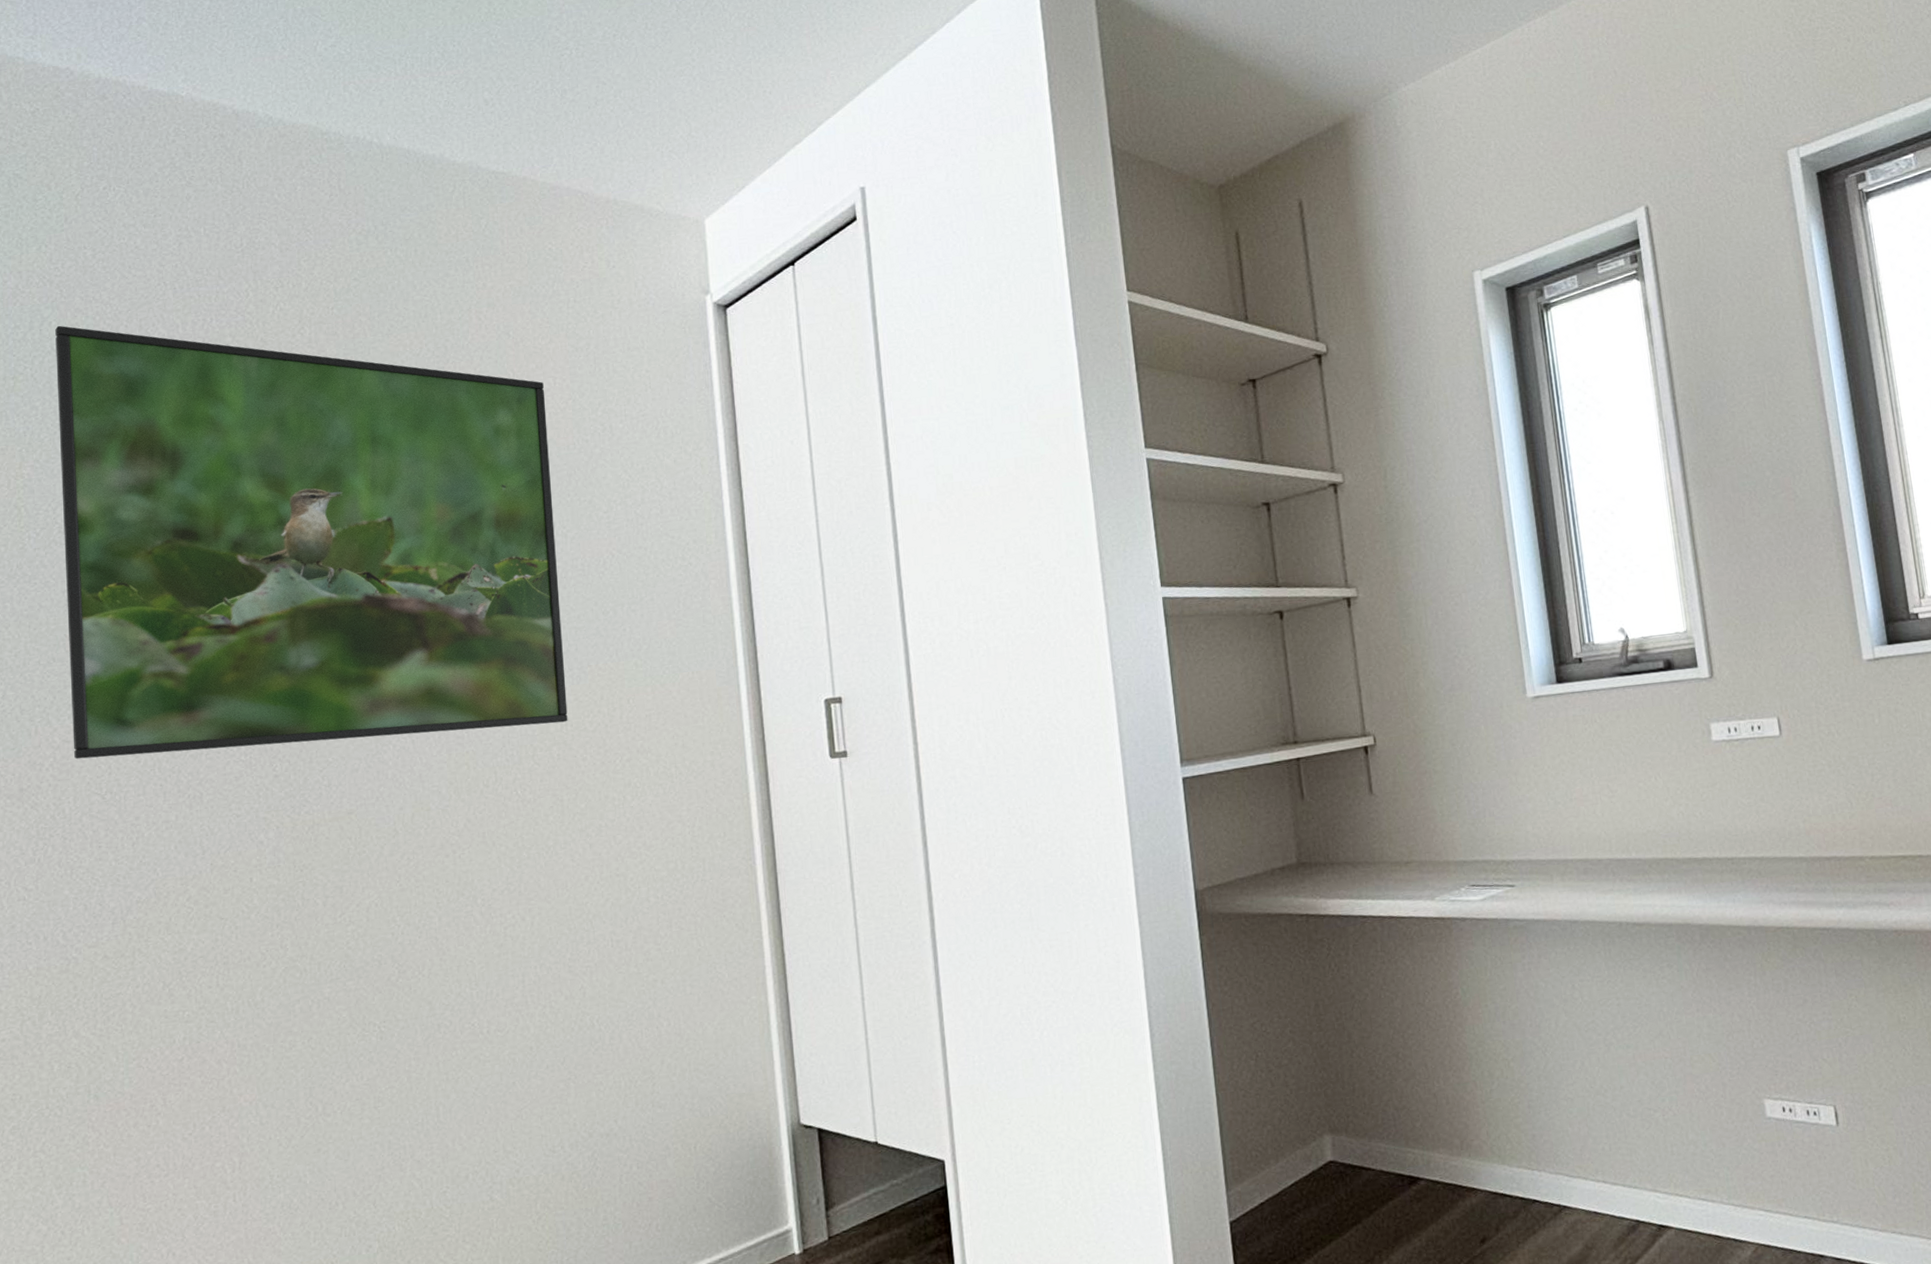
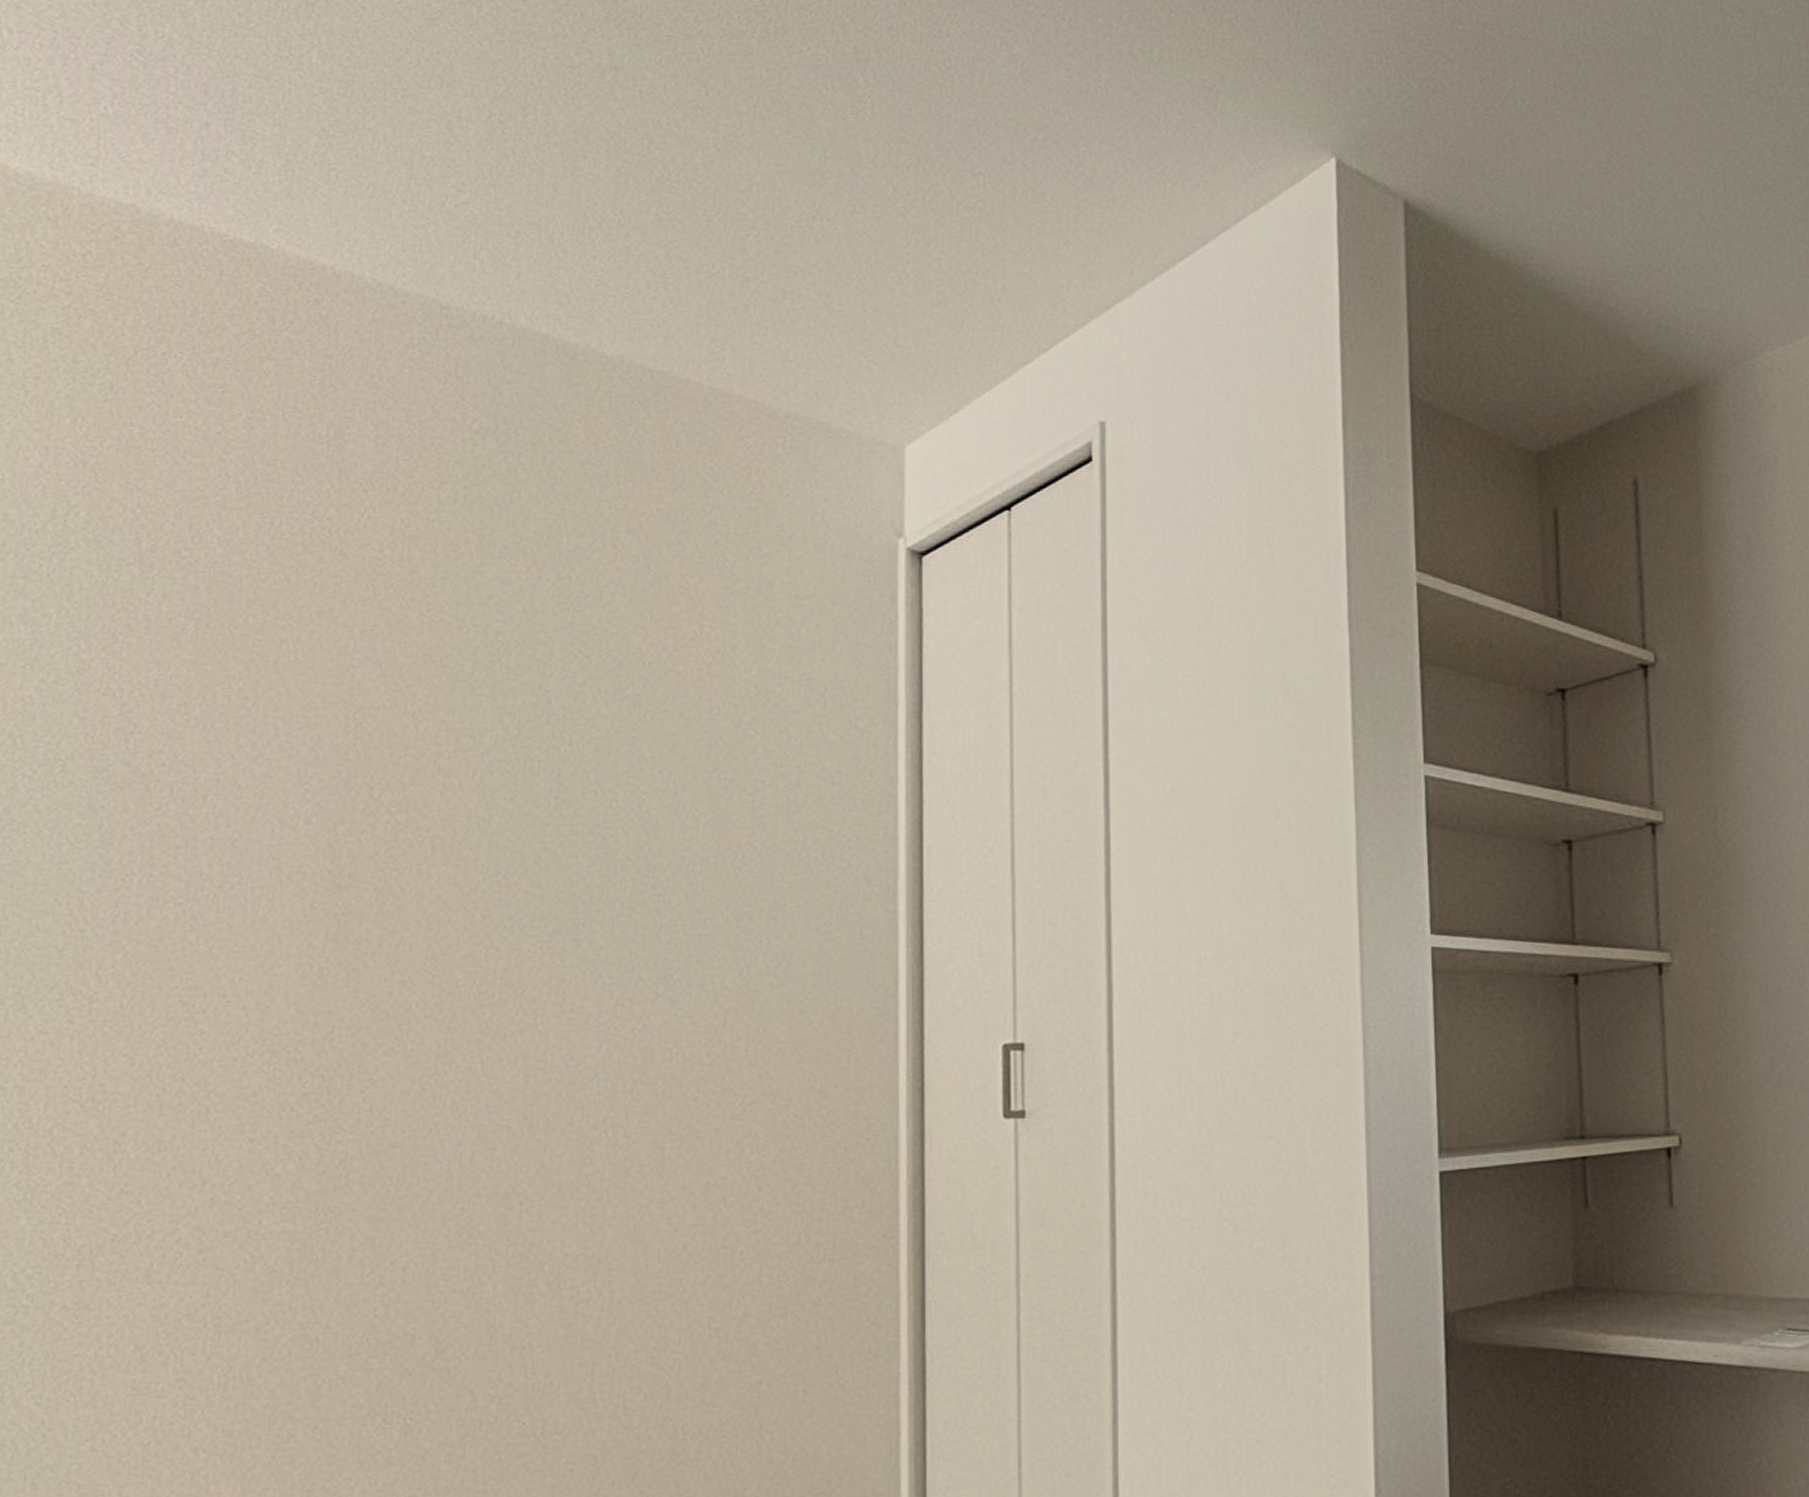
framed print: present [55,325,568,759] -> none [51,516,688,1056]

